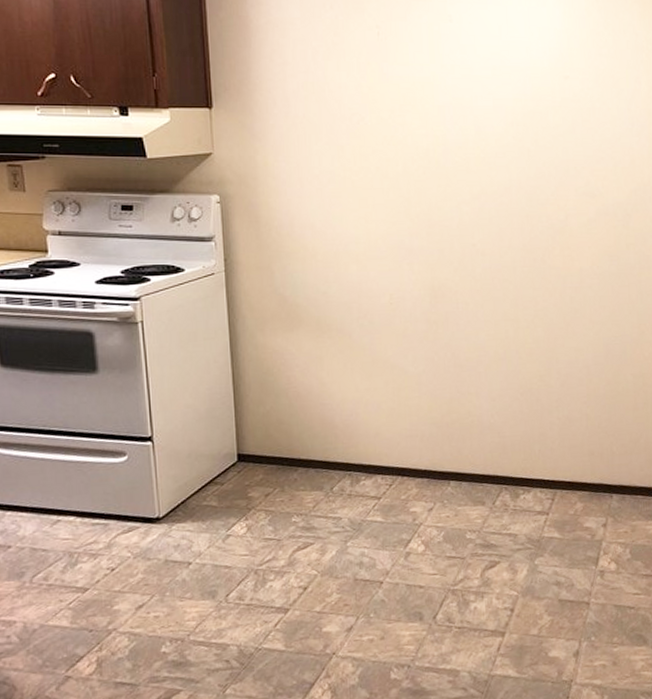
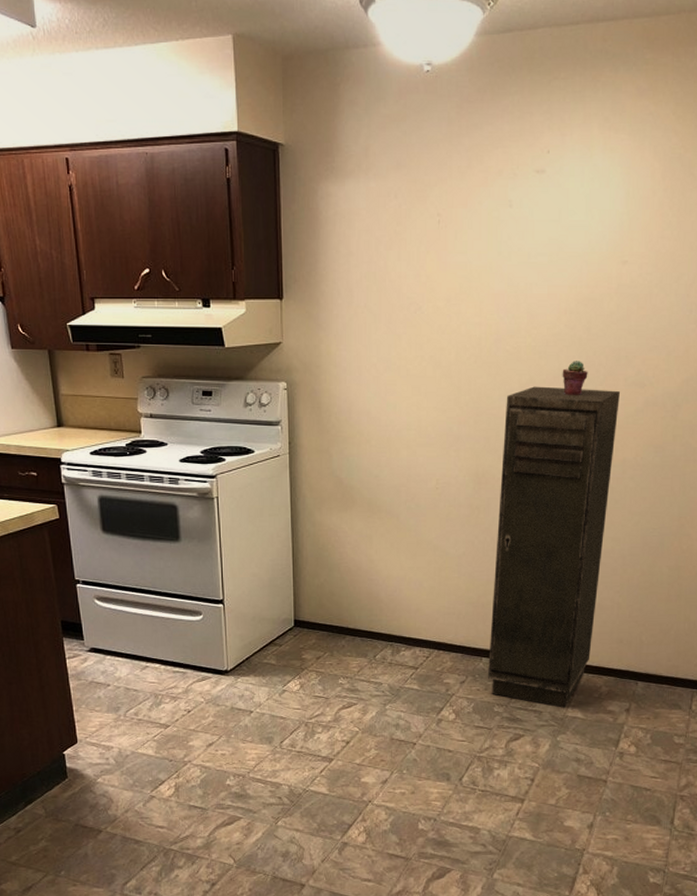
storage cabinet: none [456,197,572,529] -> present [487,386,620,708]
potted succulent: none [513,172,539,206] -> present [562,361,588,395]

